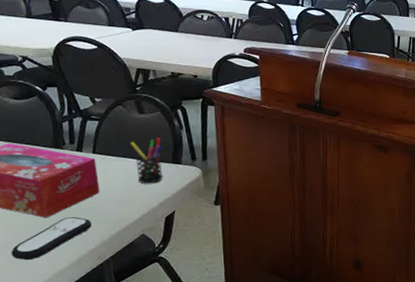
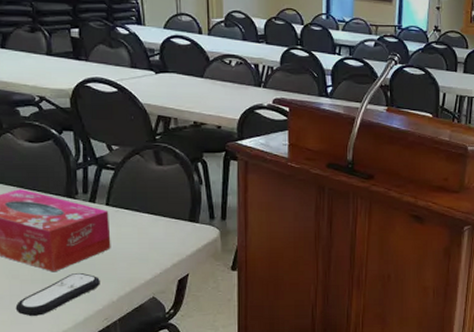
pen holder: present [130,137,163,184] -> none [146,192,179,242]

